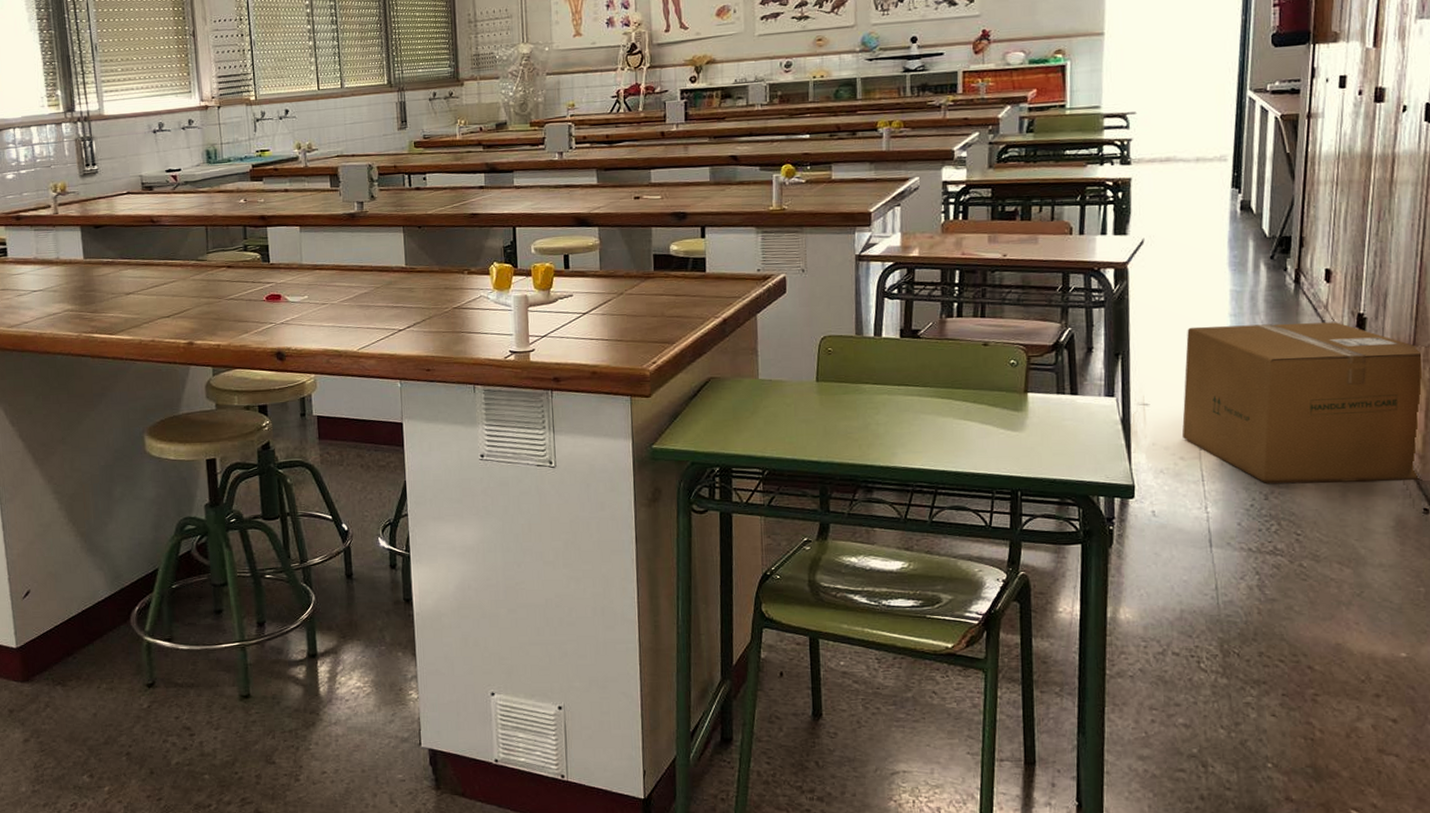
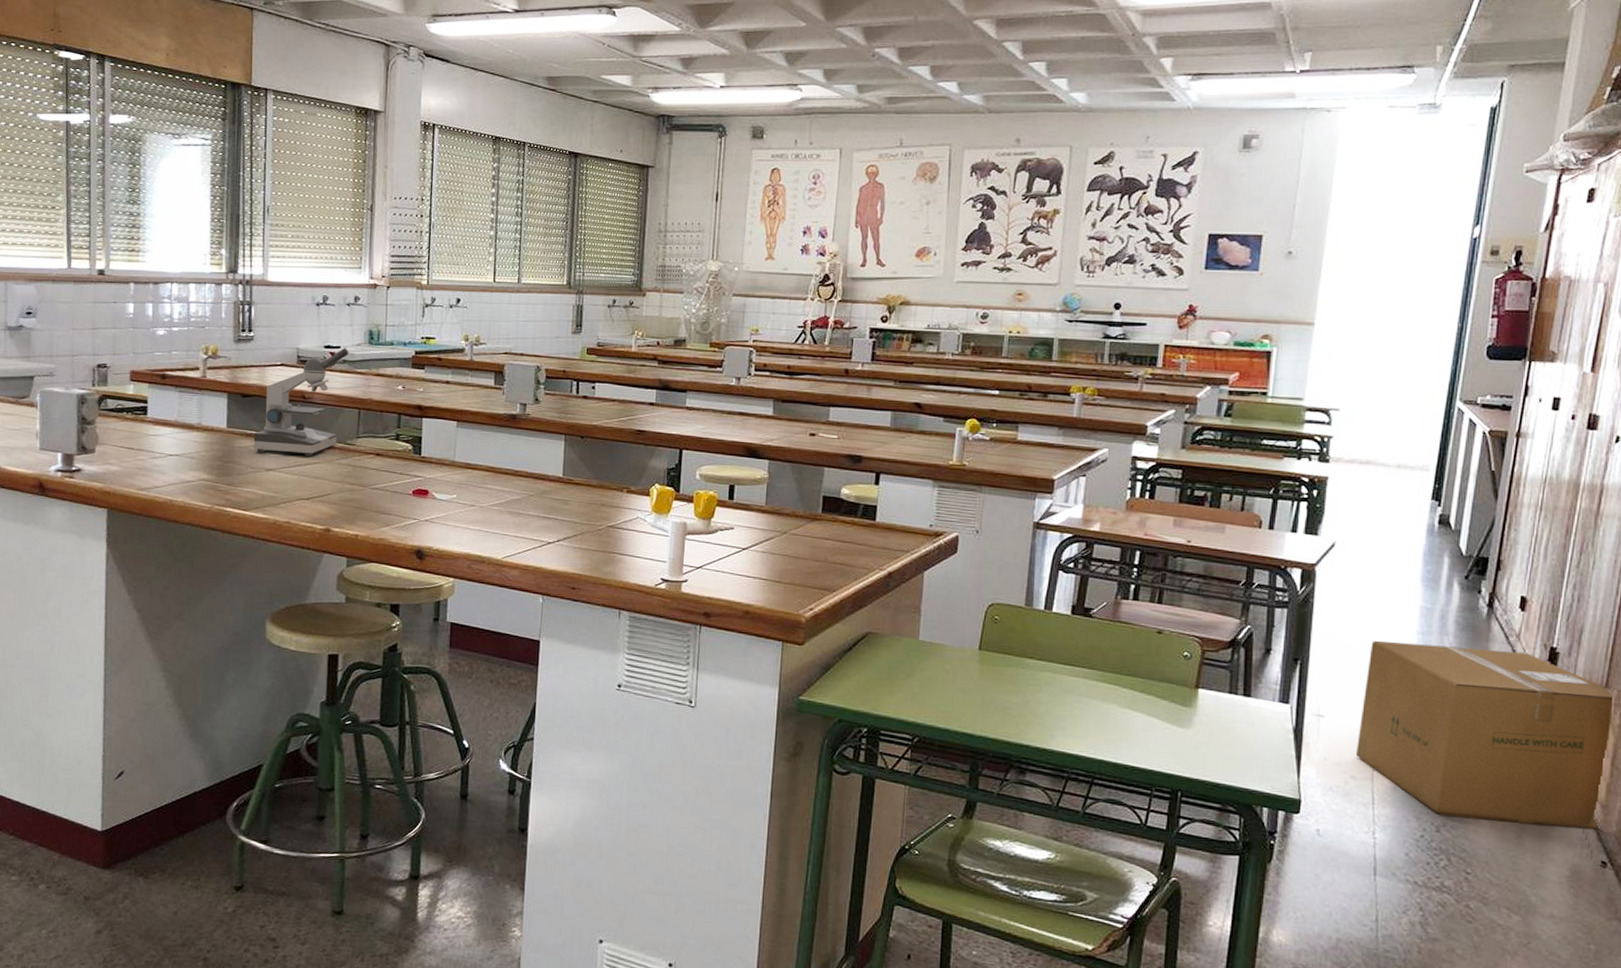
microscope: none [110,170,190,280] -> present [253,348,349,457]

